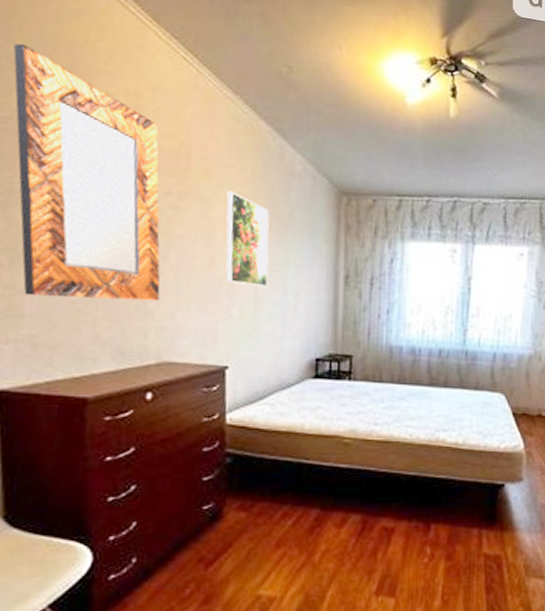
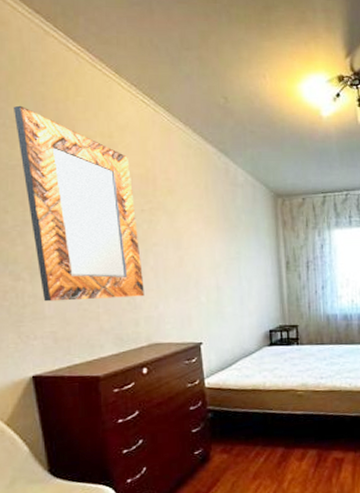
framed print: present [225,191,270,287] -> none [187,204,227,278]

